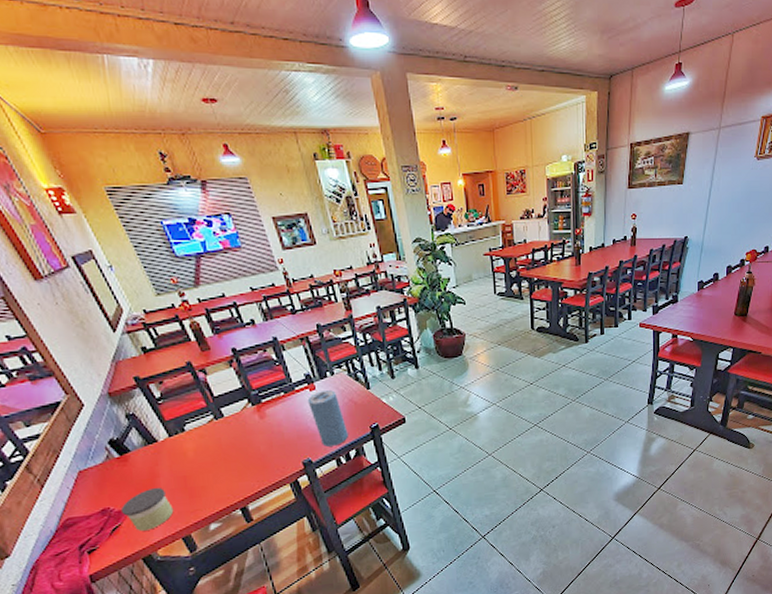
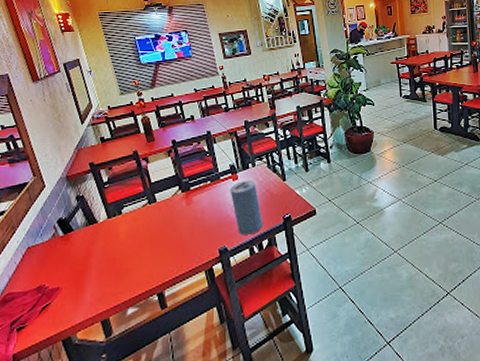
candle: present [120,487,174,531] -> none [53,267,99,311]

